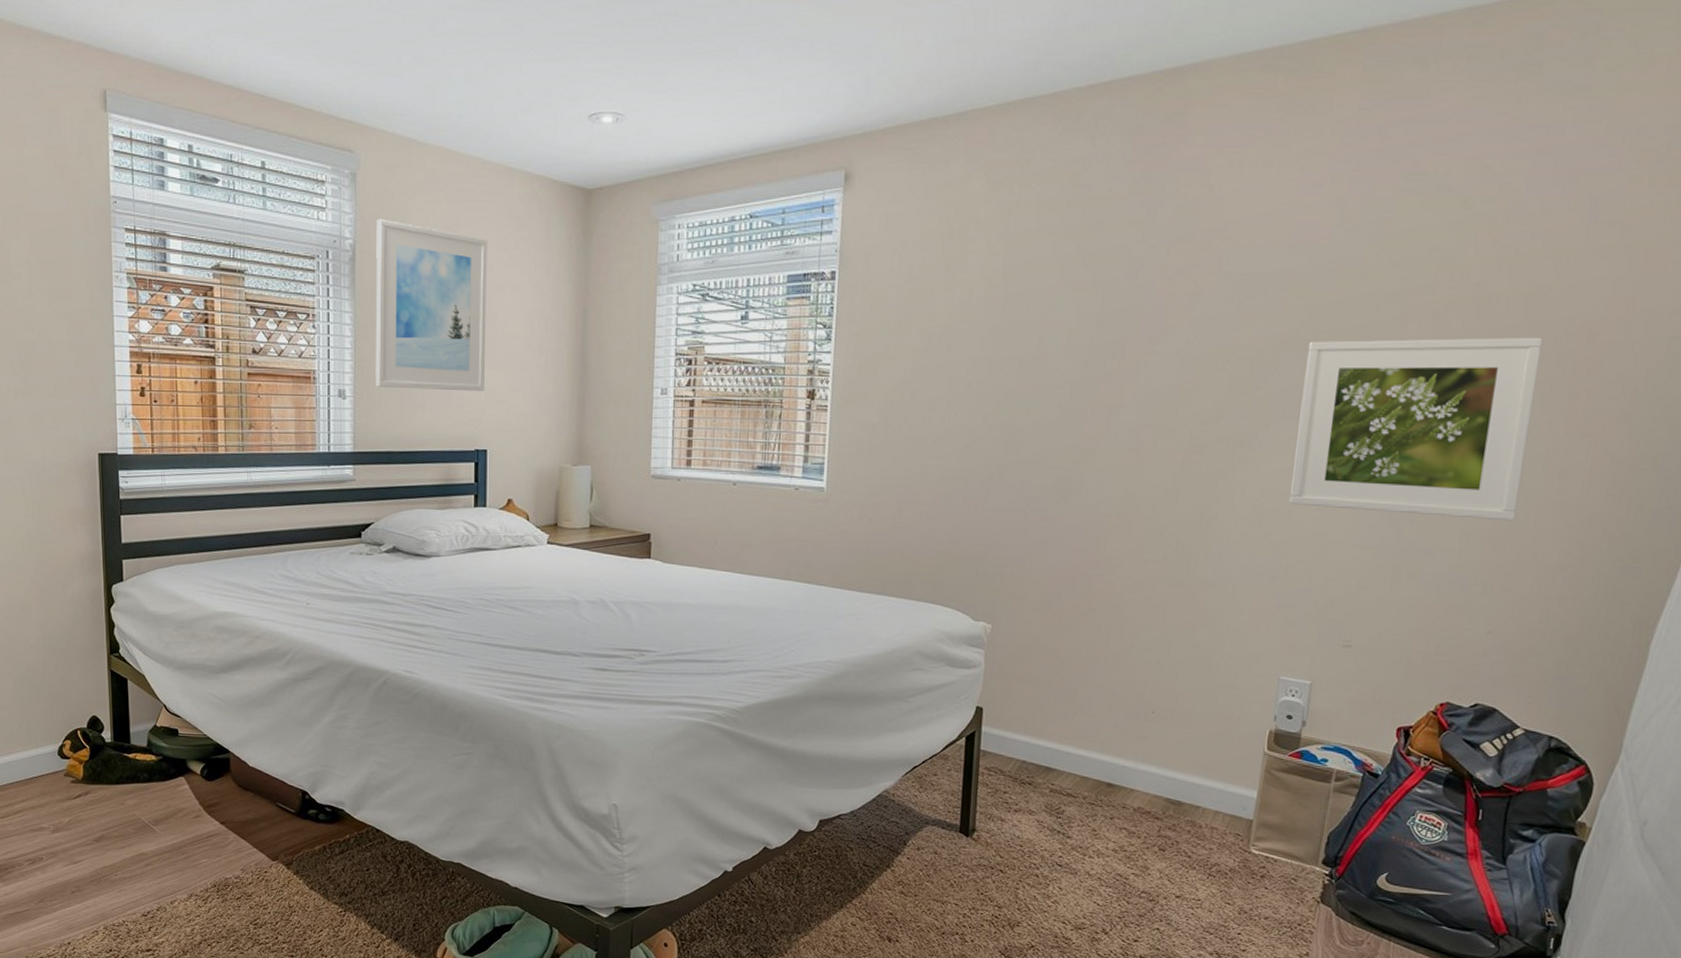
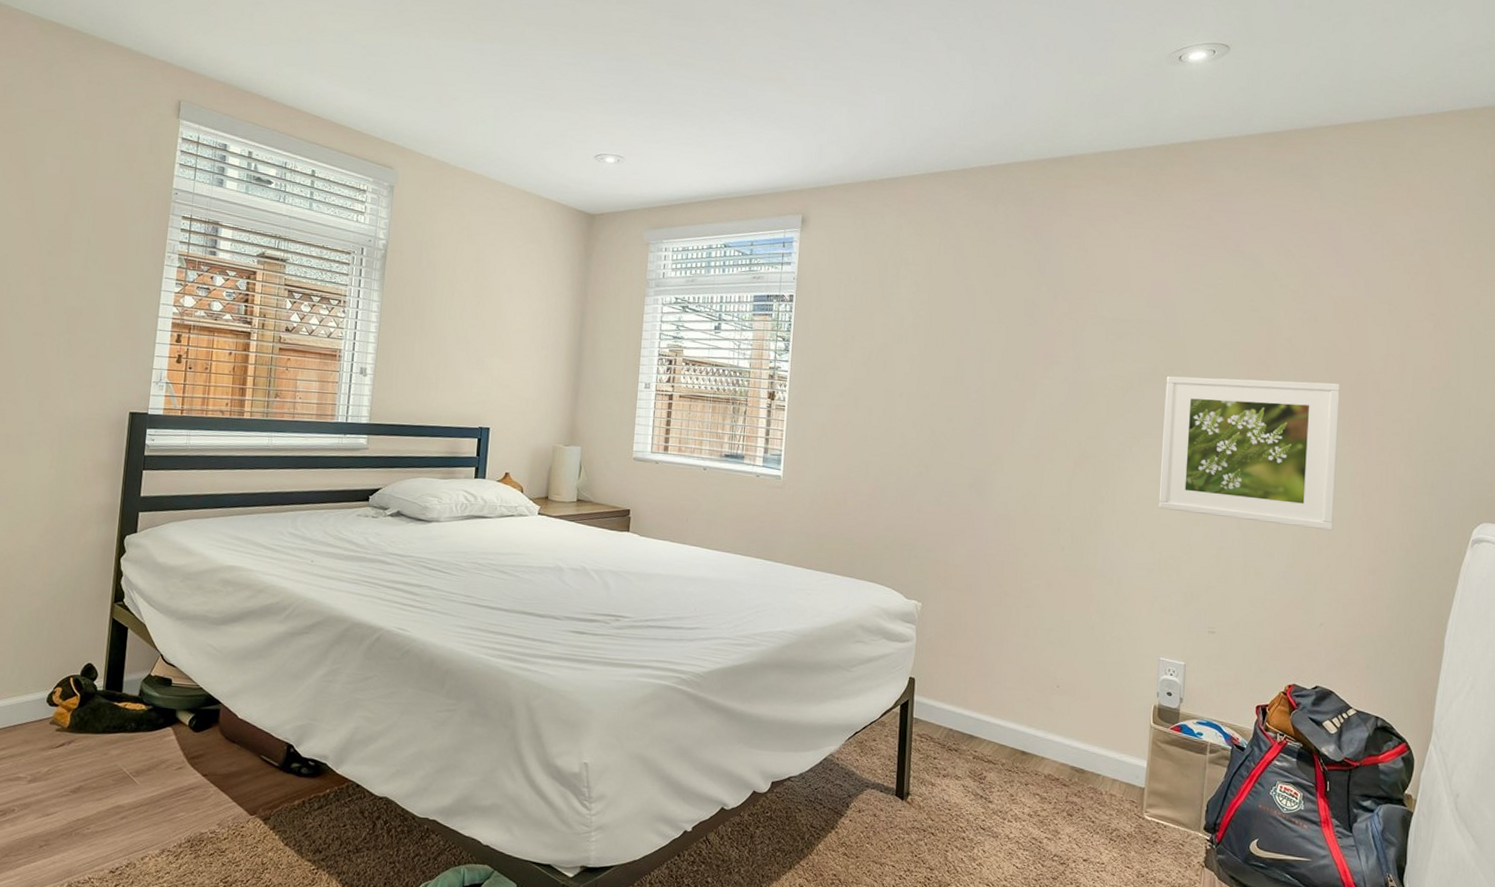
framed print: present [375,219,487,392] -> none [394,225,503,377]

